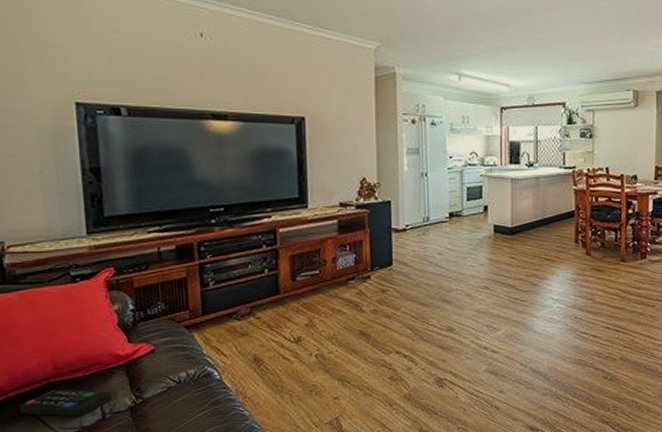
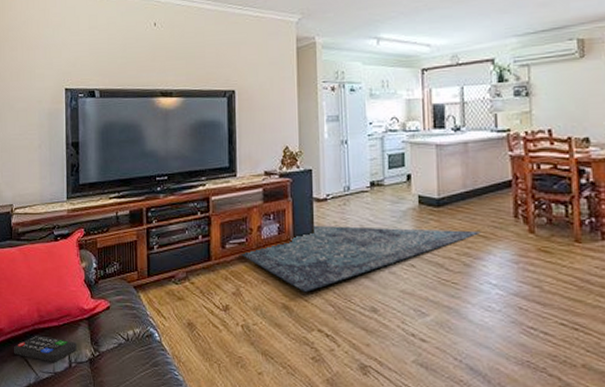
rug: none [313,254,547,319] -> present [240,225,481,293]

